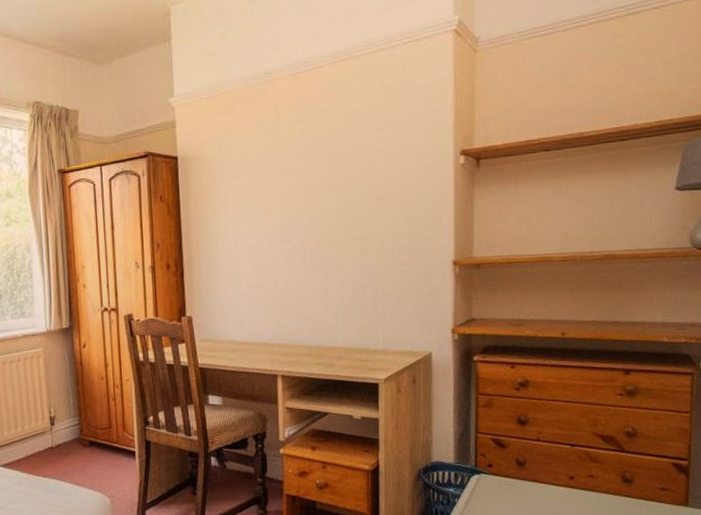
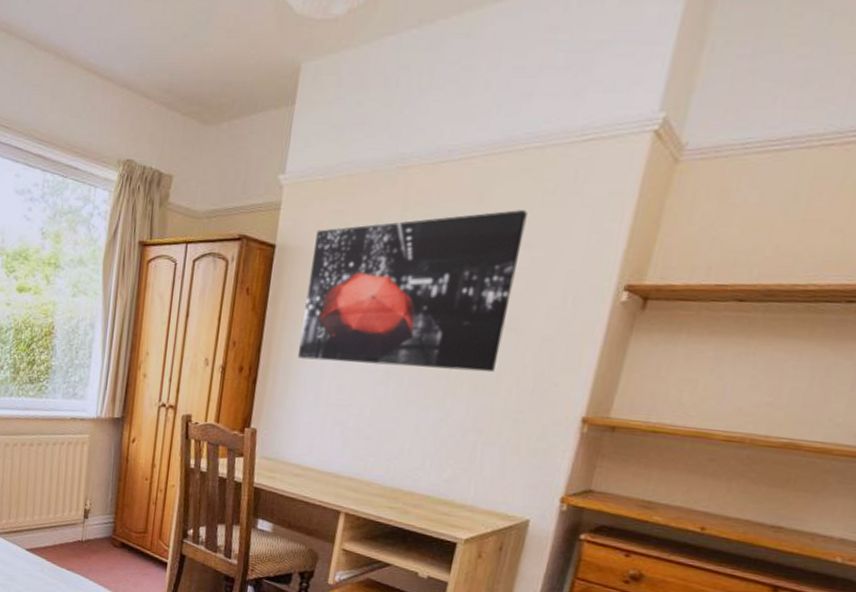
wall art: none [210,102,377,249] -> present [297,210,528,373]

